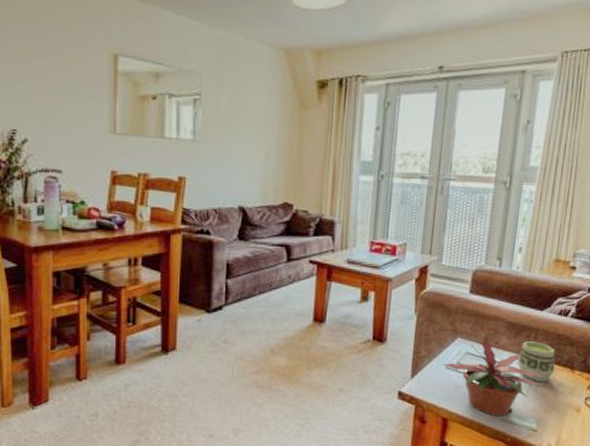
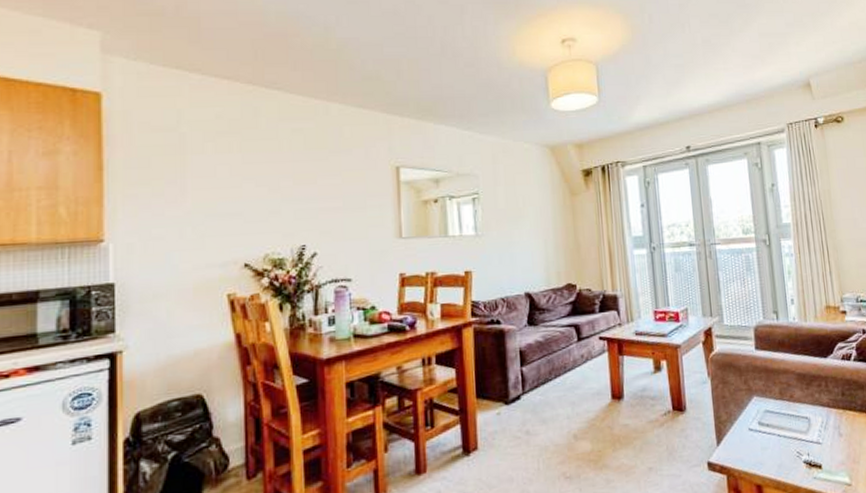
potted plant: present [442,332,543,417] -> none [744,388,845,475]
cup: present [518,341,556,382] -> none [815,390,853,432]

